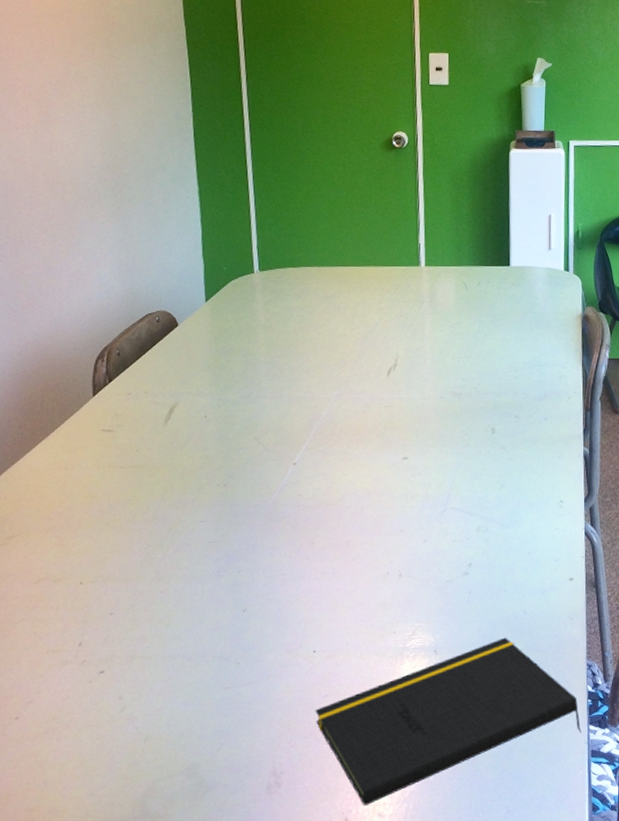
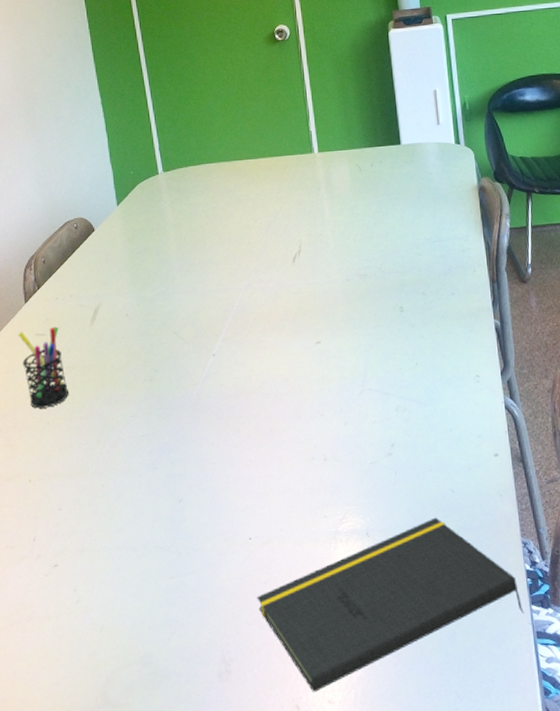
pen holder: none [81,423,134,508] -> present [17,326,70,409]

